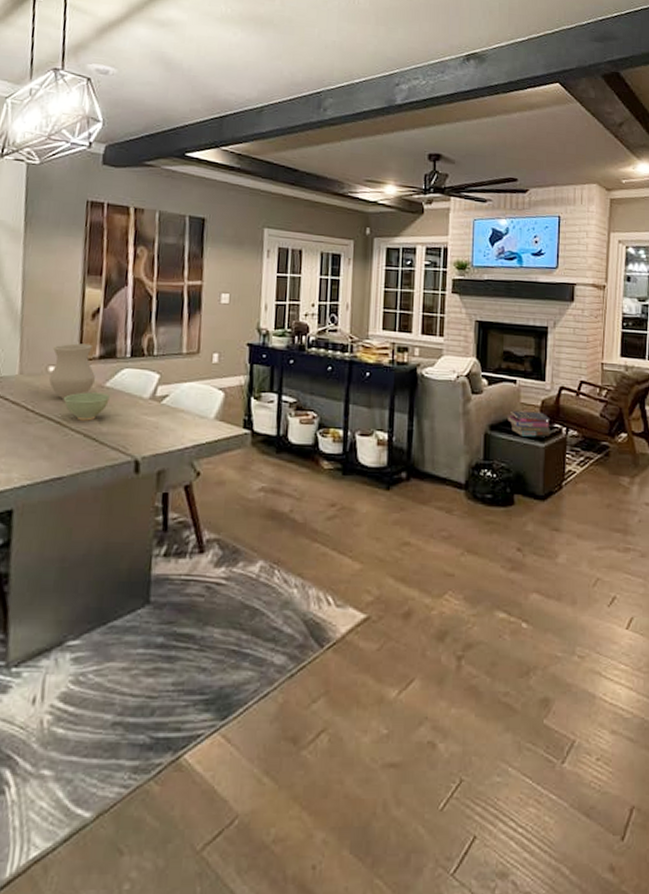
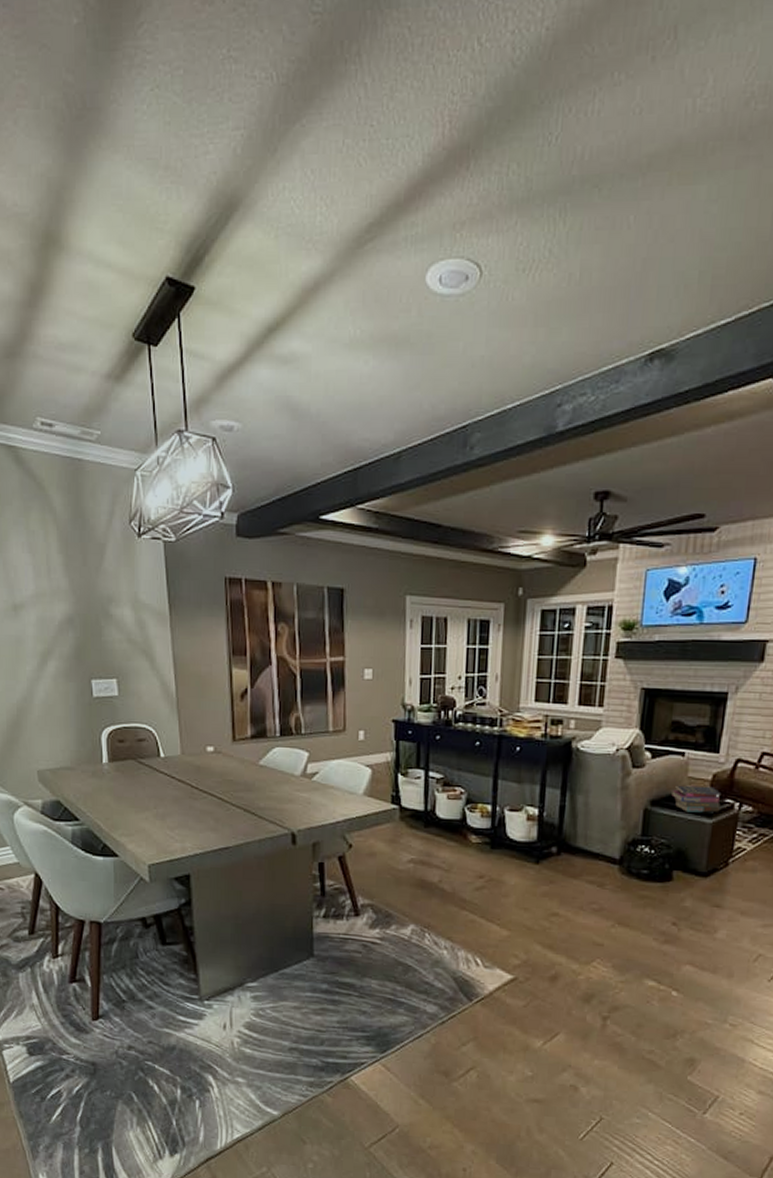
vase: present [49,343,95,400] -> none [208,724,249,778]
bowl: present [63,392,110,421] -> none [222,770,264,797]

